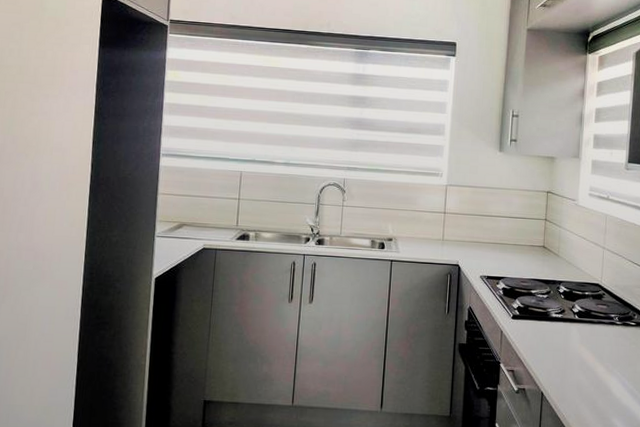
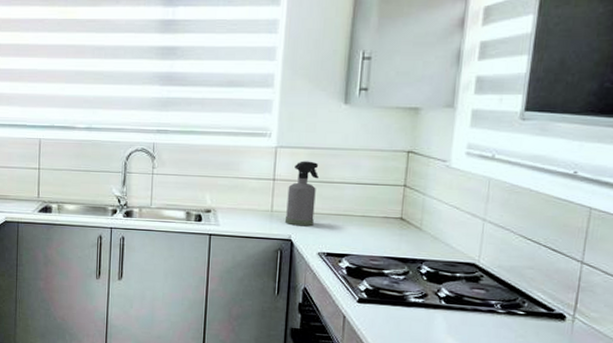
spray bottle: none [453,197,480,253] -> present [284,161,319,227]

